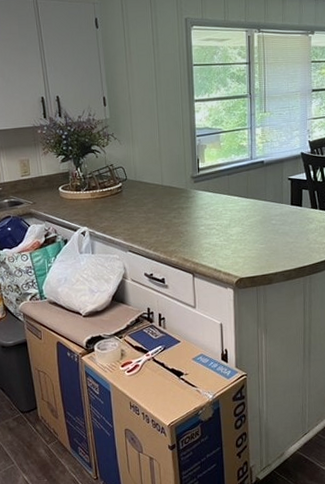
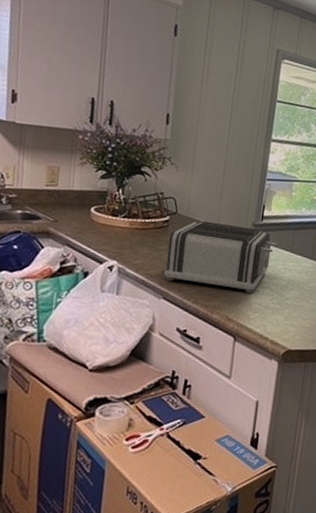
toaster: none [125,180,215,237] -> present [164,221,277,294]

